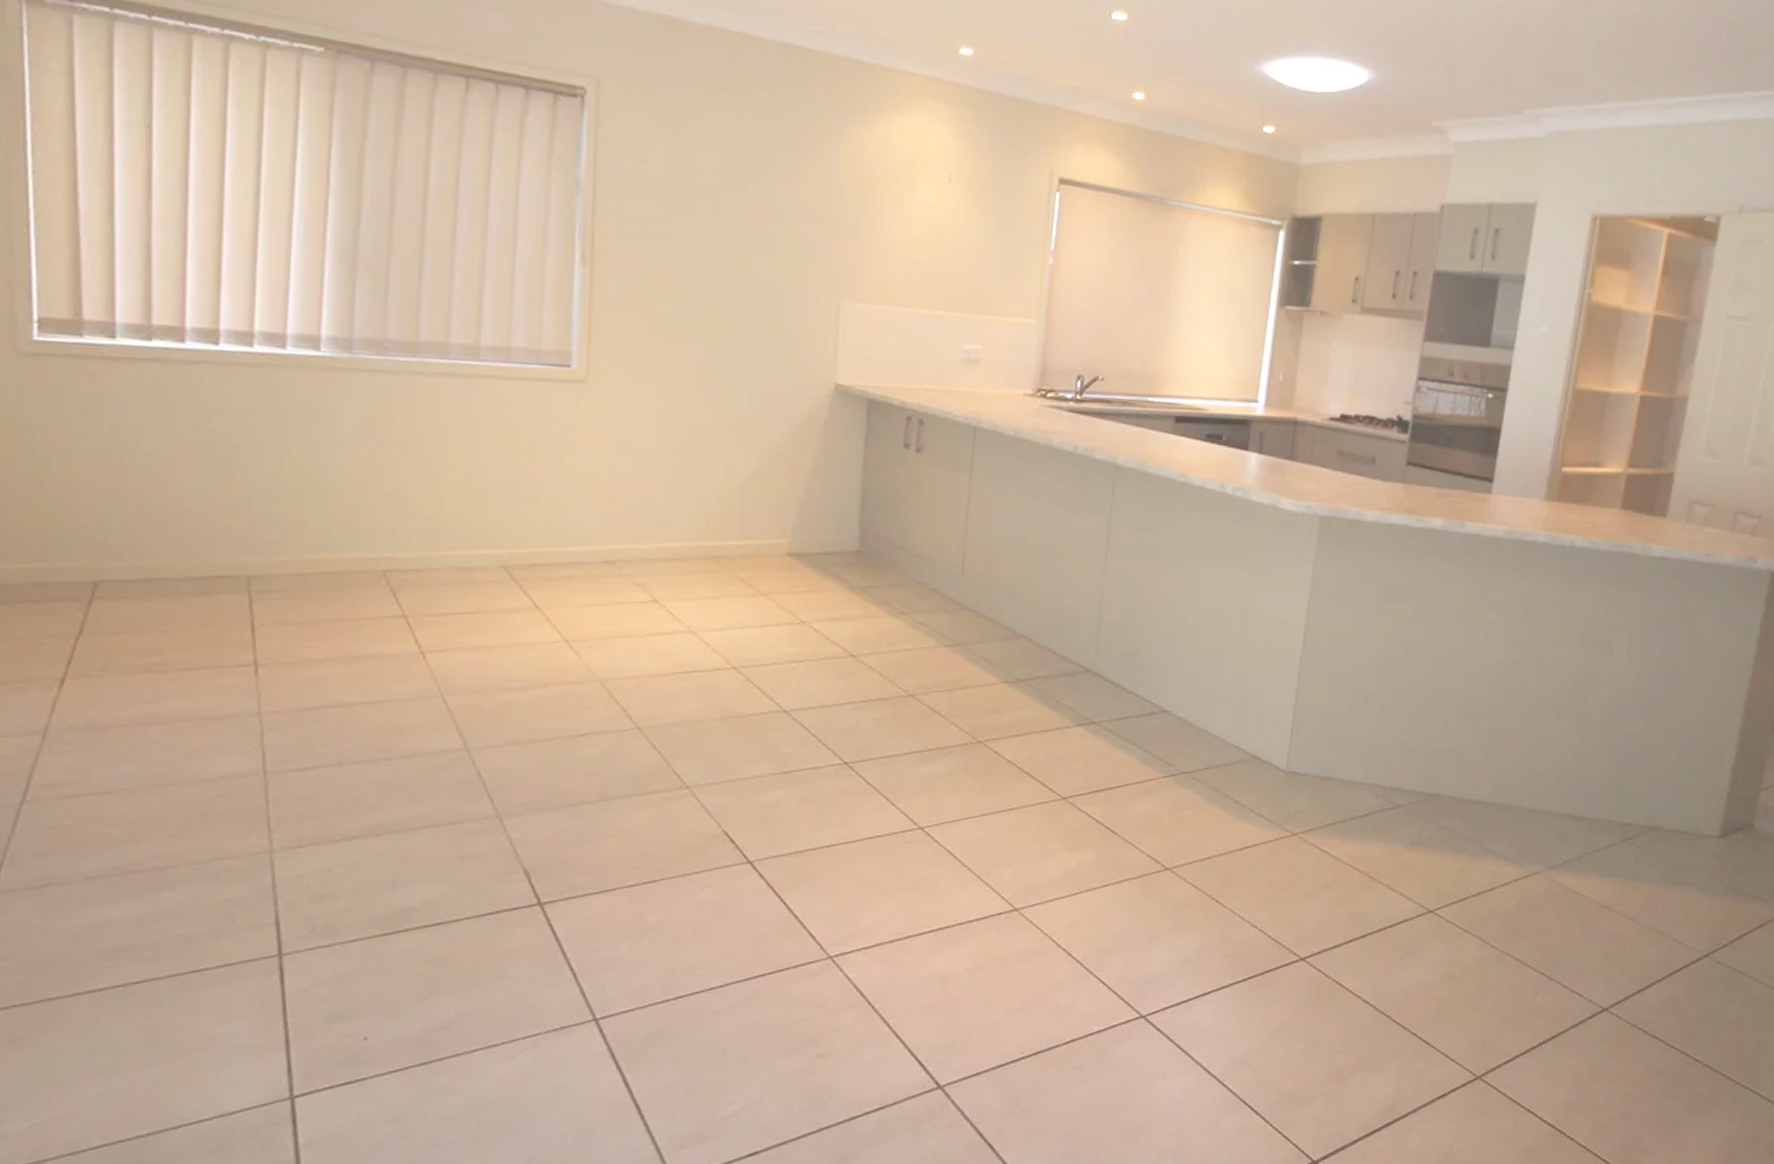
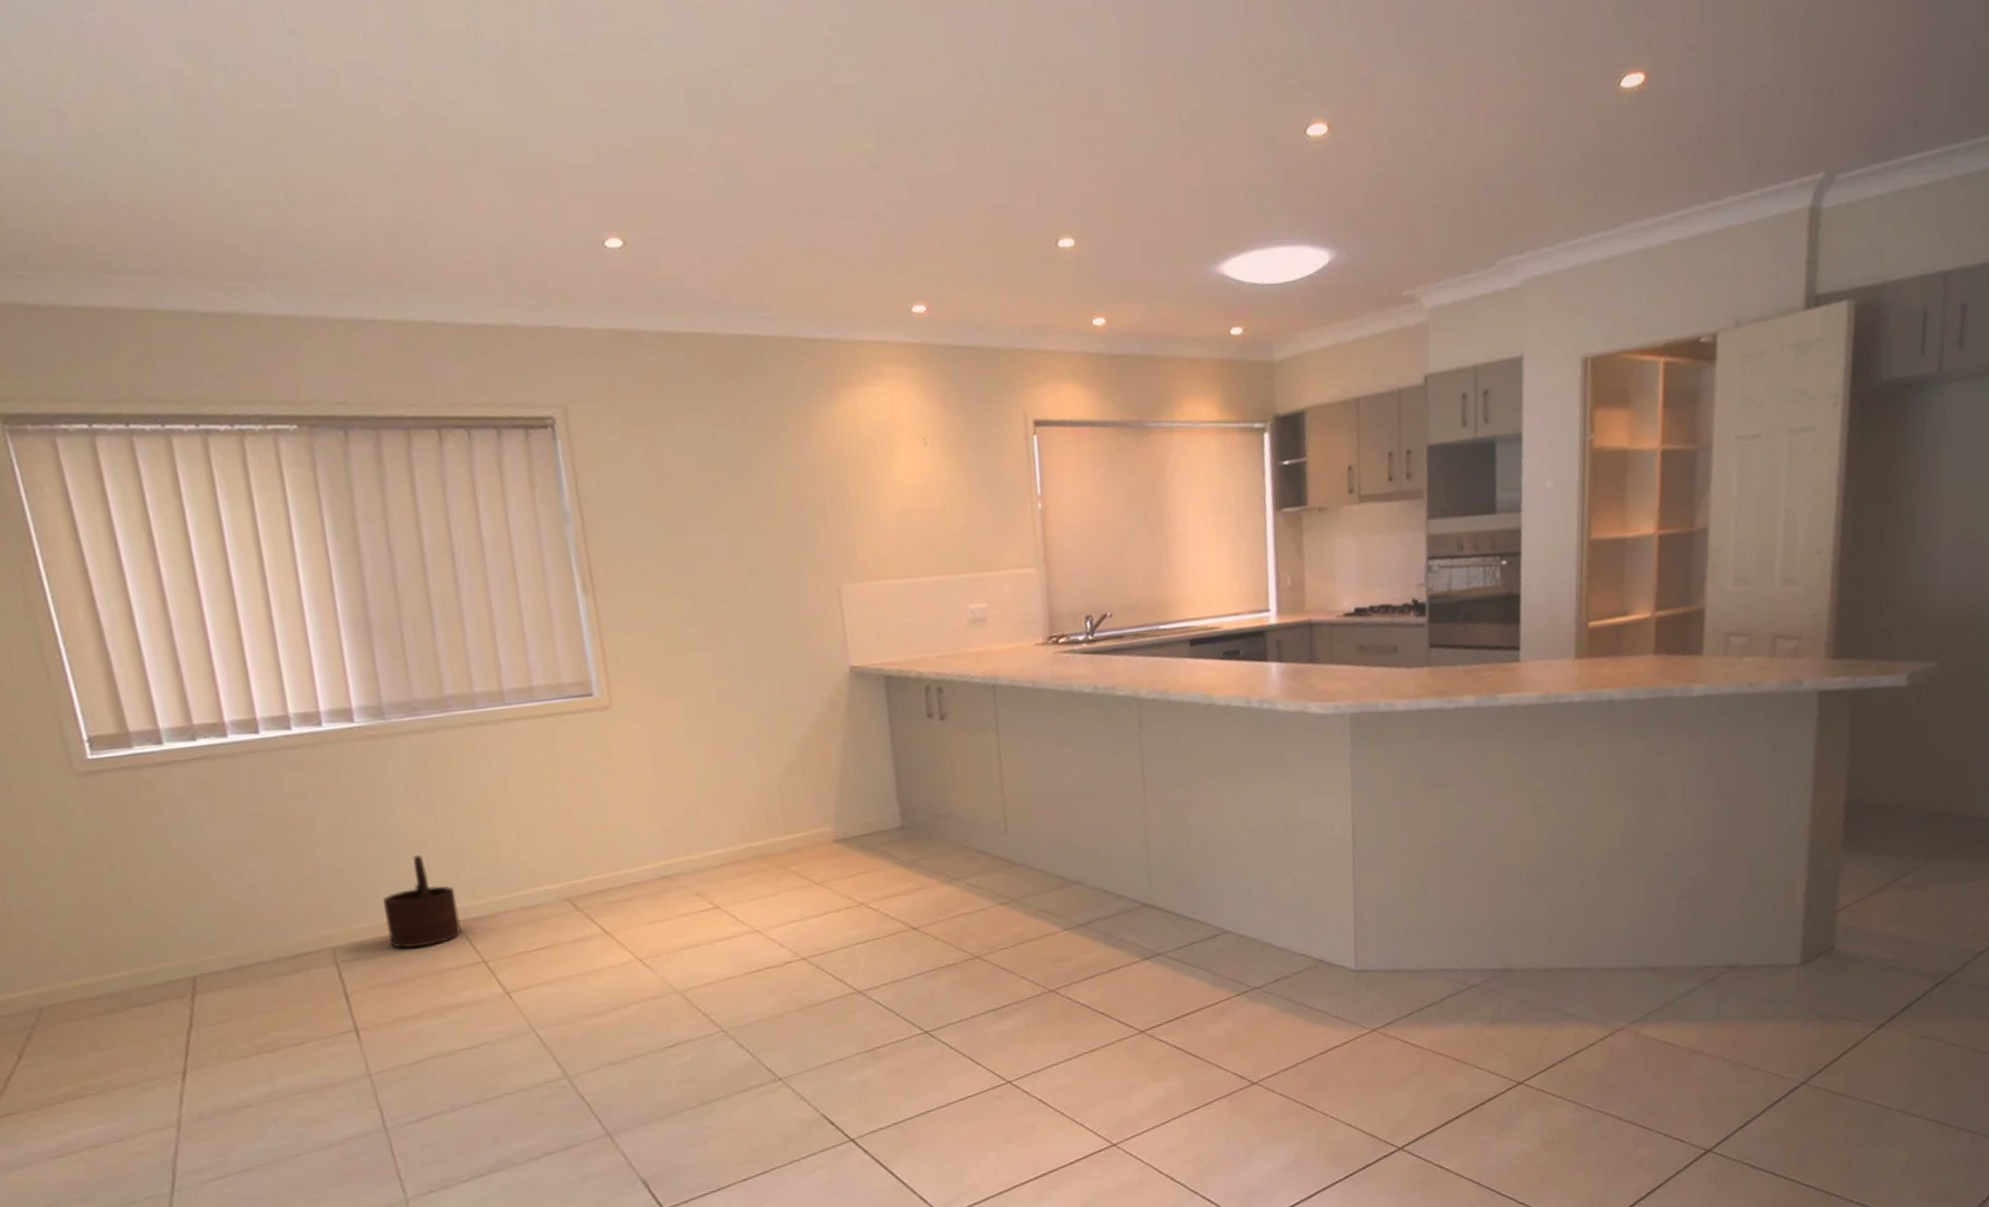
wooden bucket: none [309,496,389,591] -> present [383,855,462,949]

